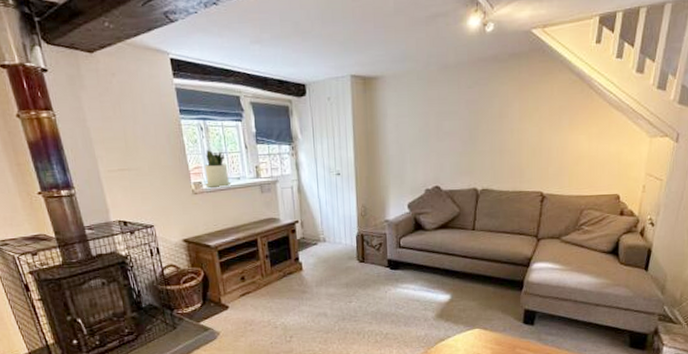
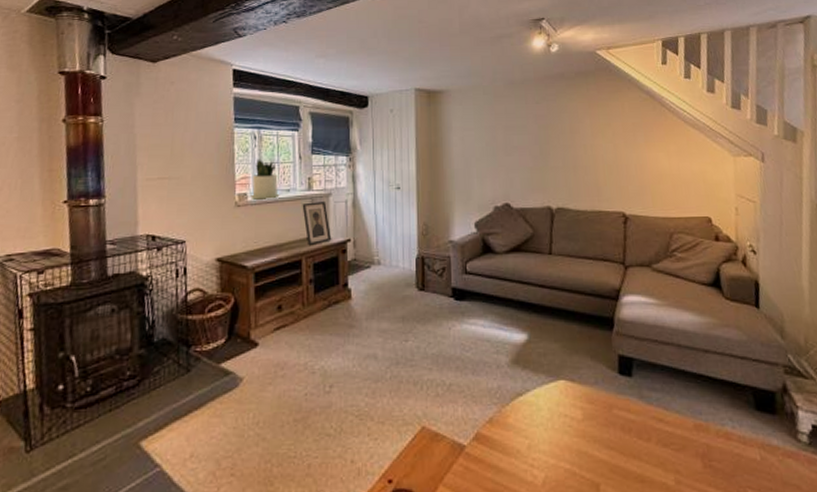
picture frame: none [252,188,282,227] -> present [302,202,332,246]

